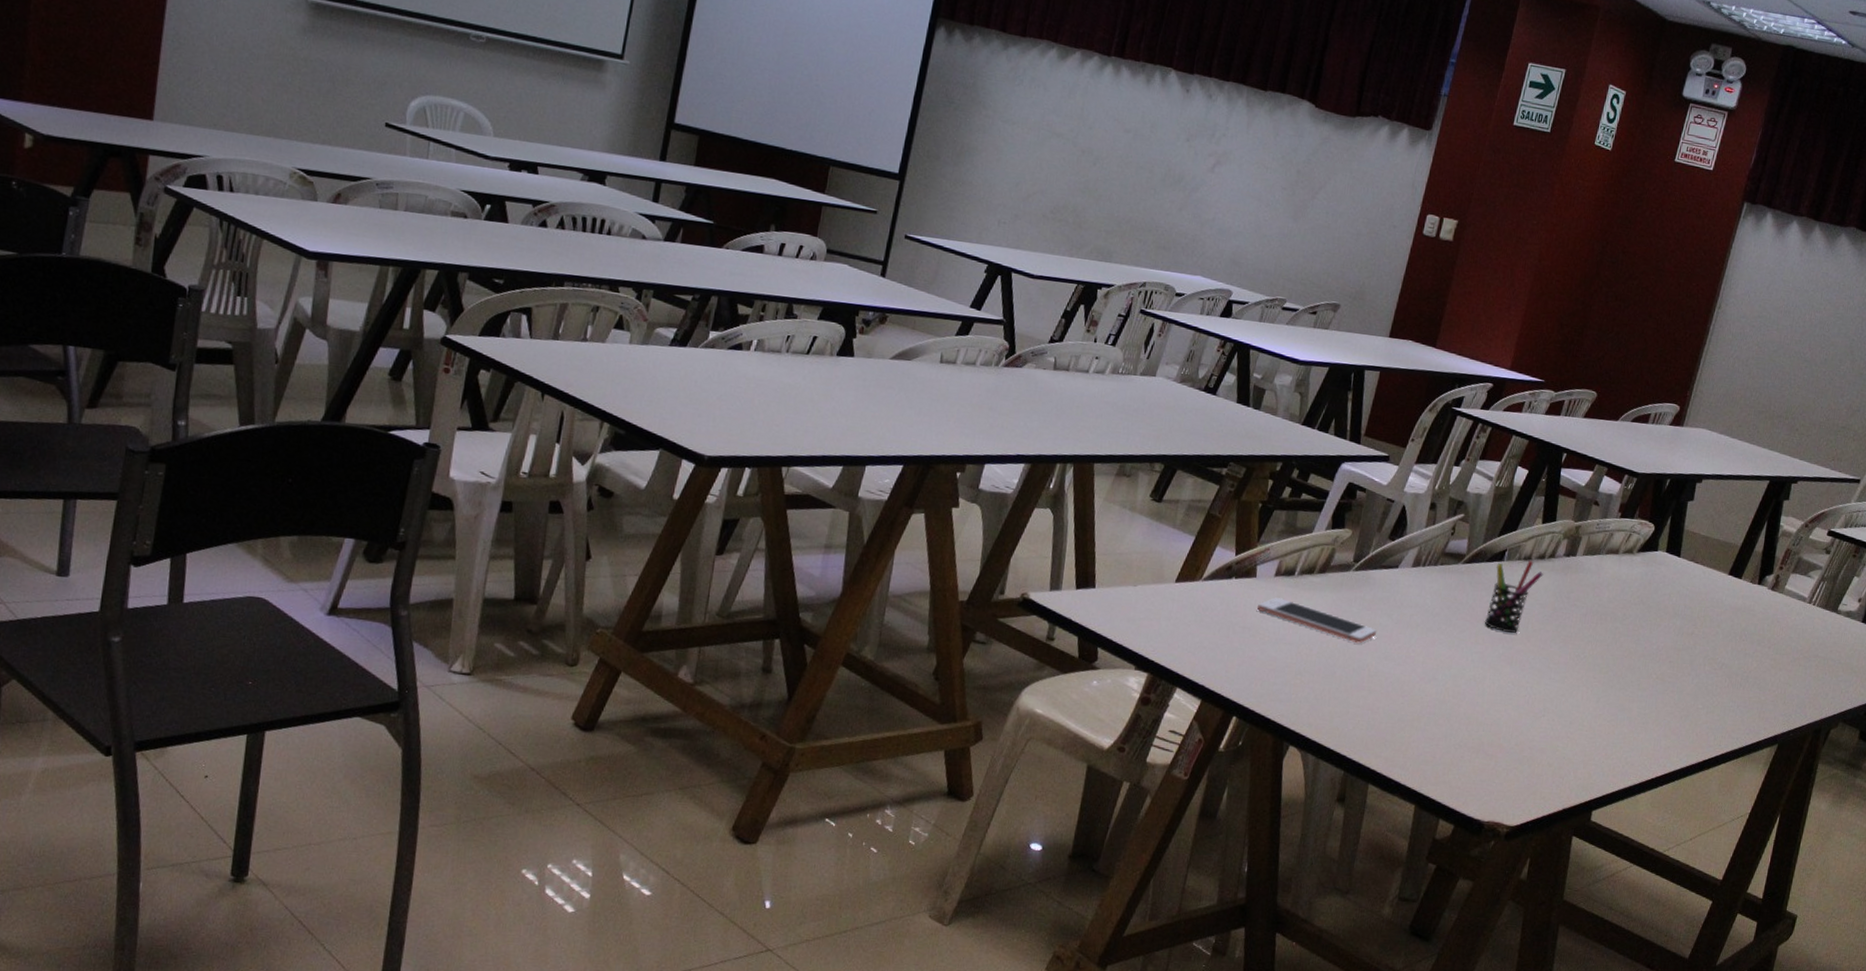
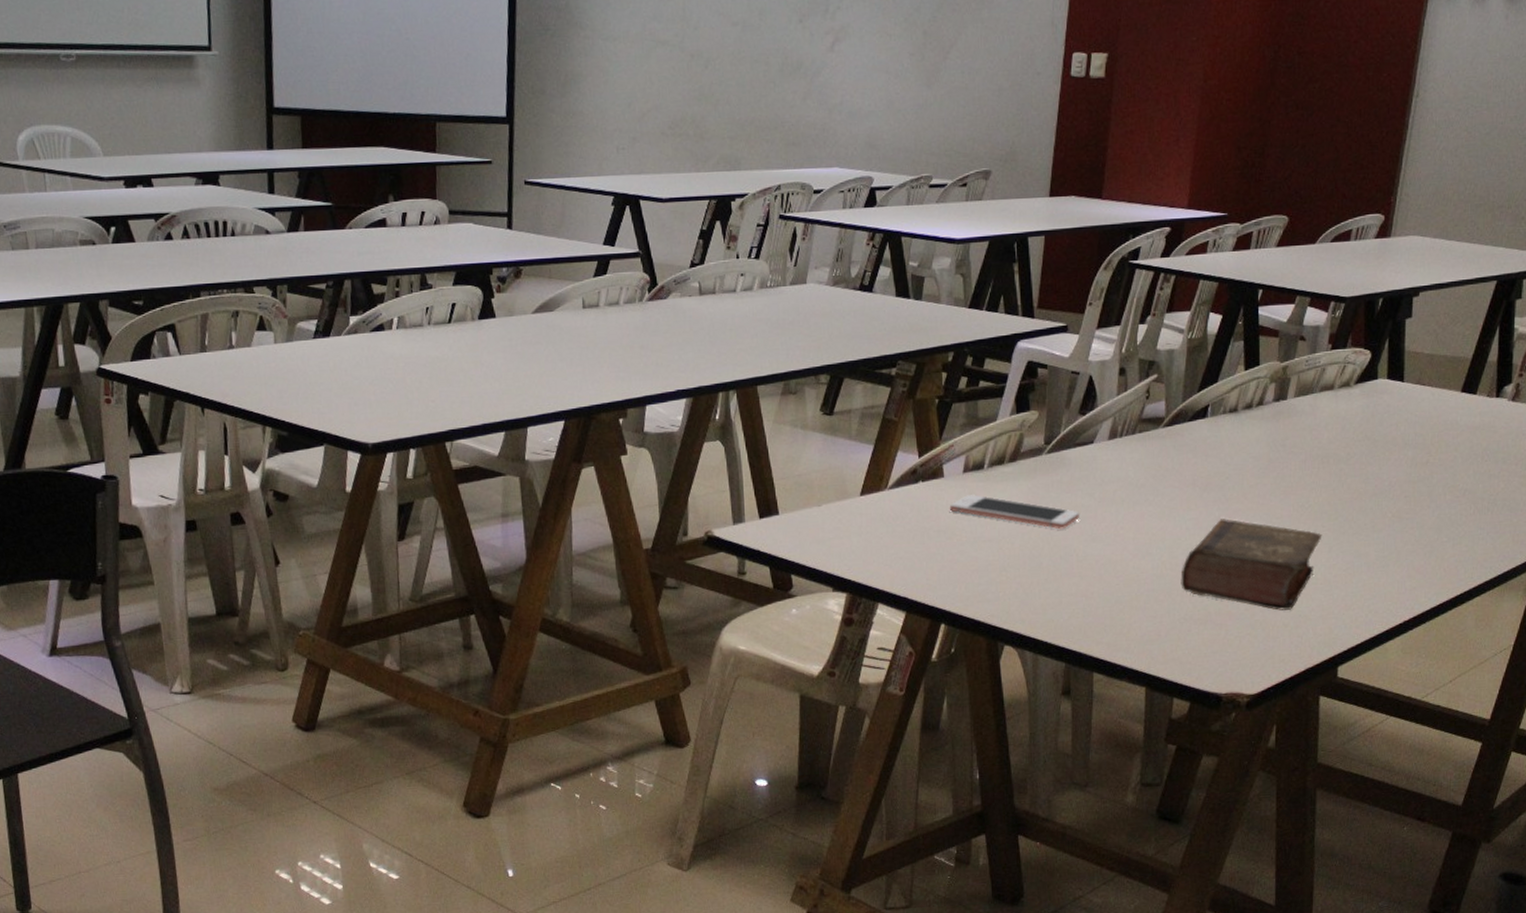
book: none [1460,656,1593,751] -> present [1180,518,1322,611]
pen holder: present [1484,560,1544,633] -> none [1194,412,1253,493]

